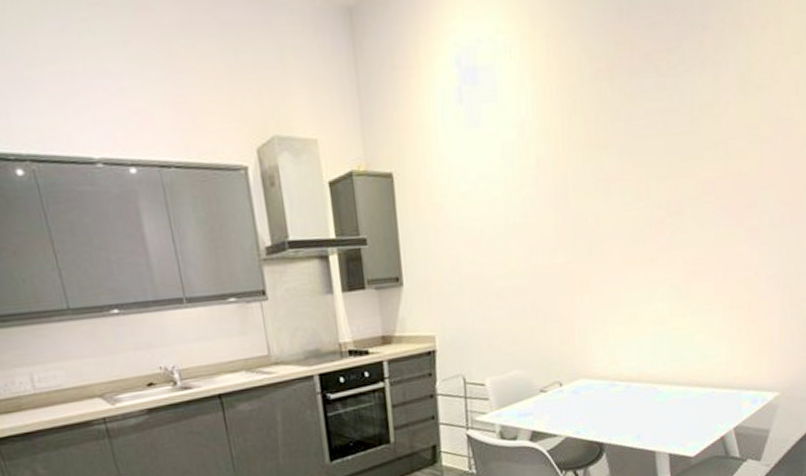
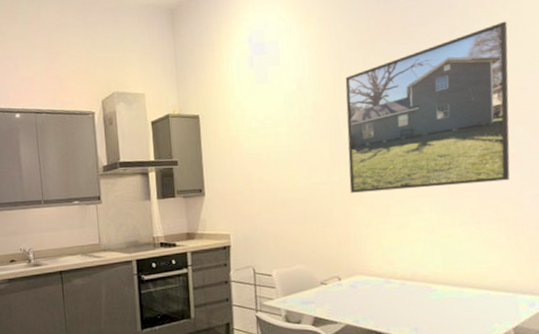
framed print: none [576,50,765,278] -> present [345,21,510,193]

